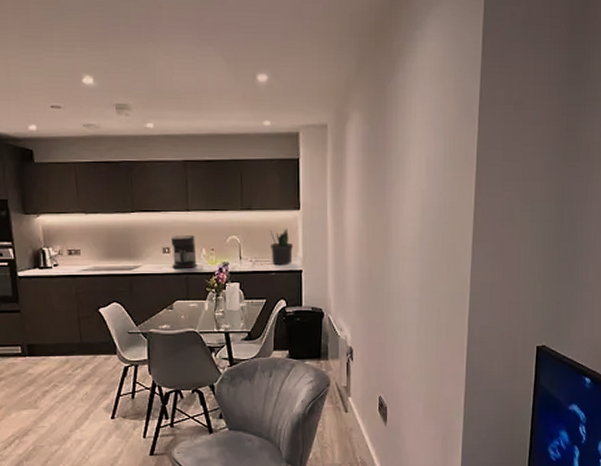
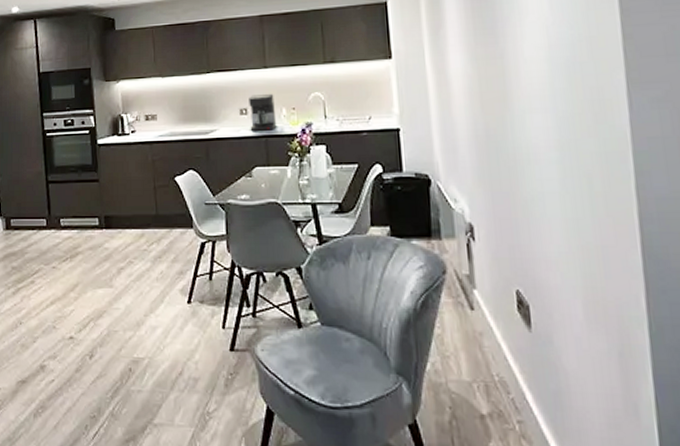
planter: present [269,228,293,266] -> none [357,81,387,124]

